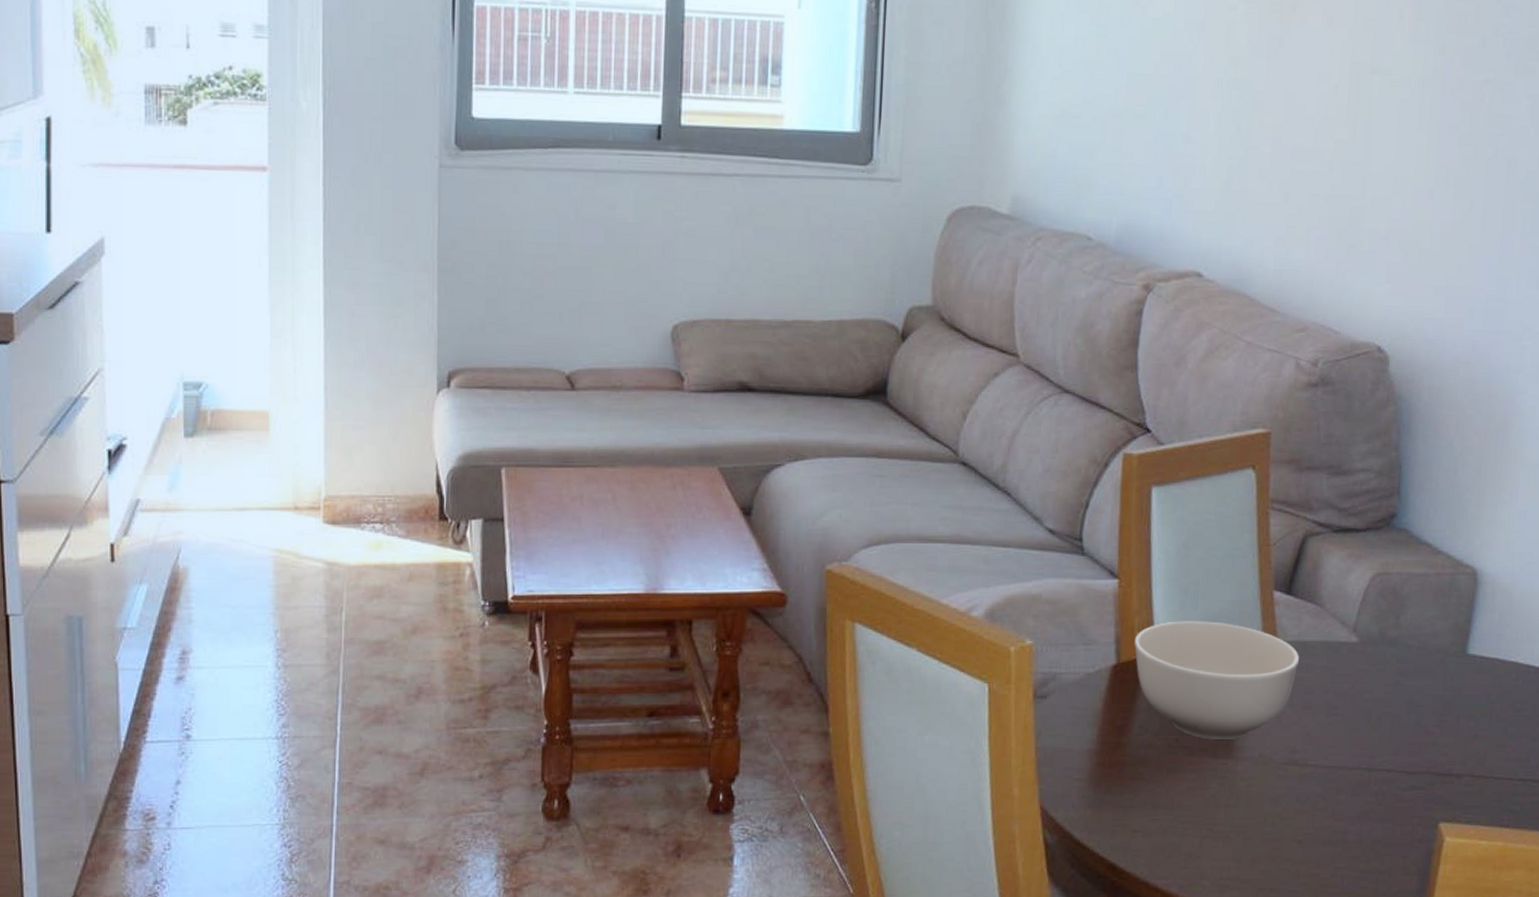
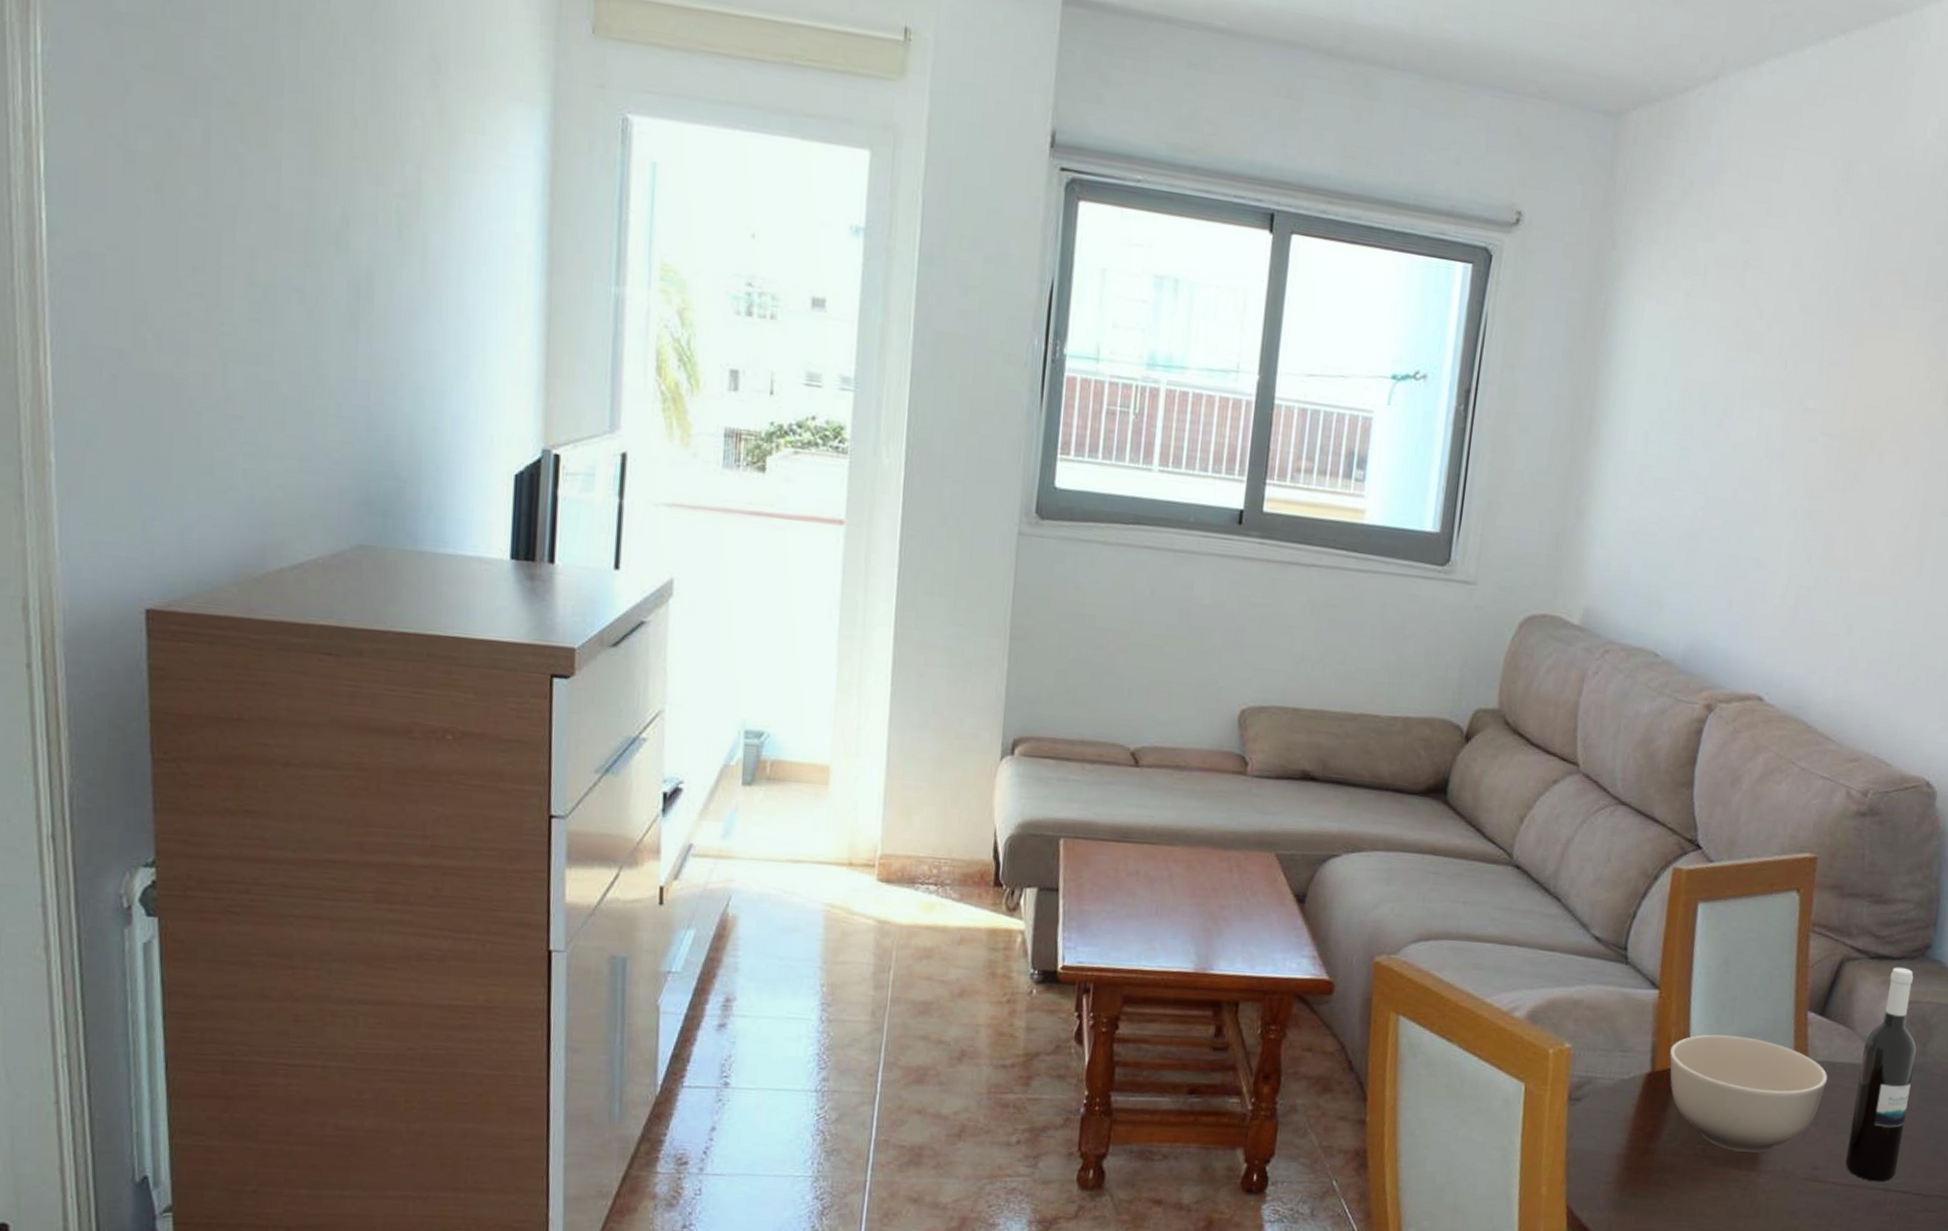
wine bottle: none [1325,539,1389,762] -> present [1845,967,1917,1182]

